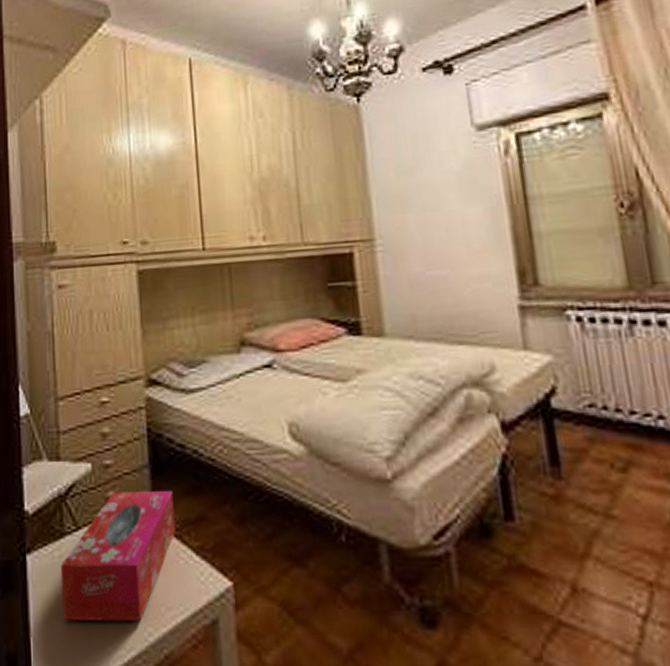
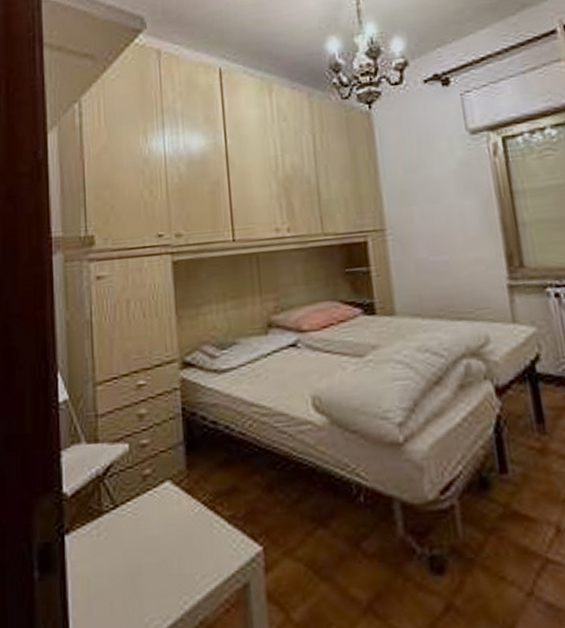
tissue box: present [60,490,175,622] -> none [98,464,209,597]

